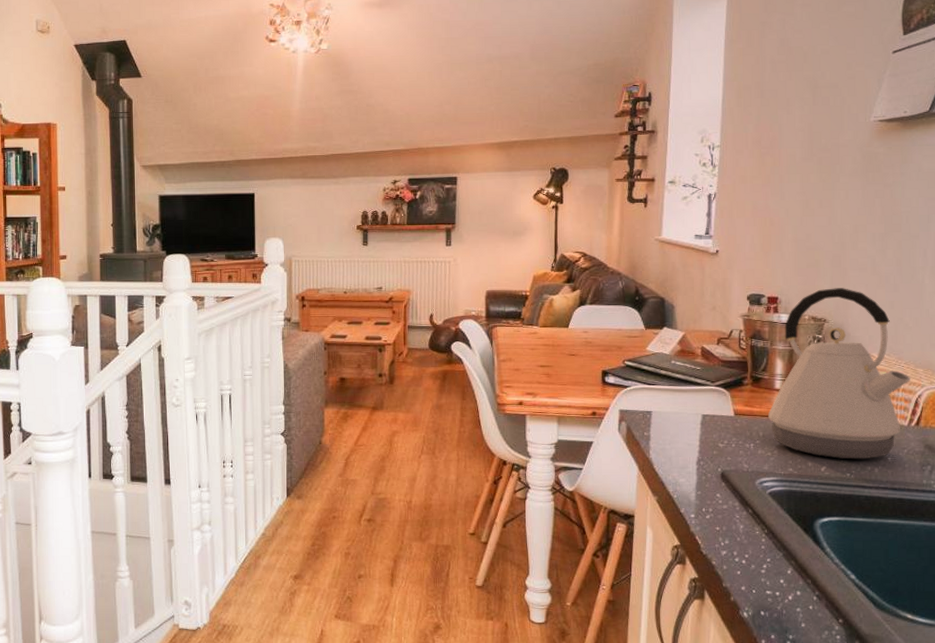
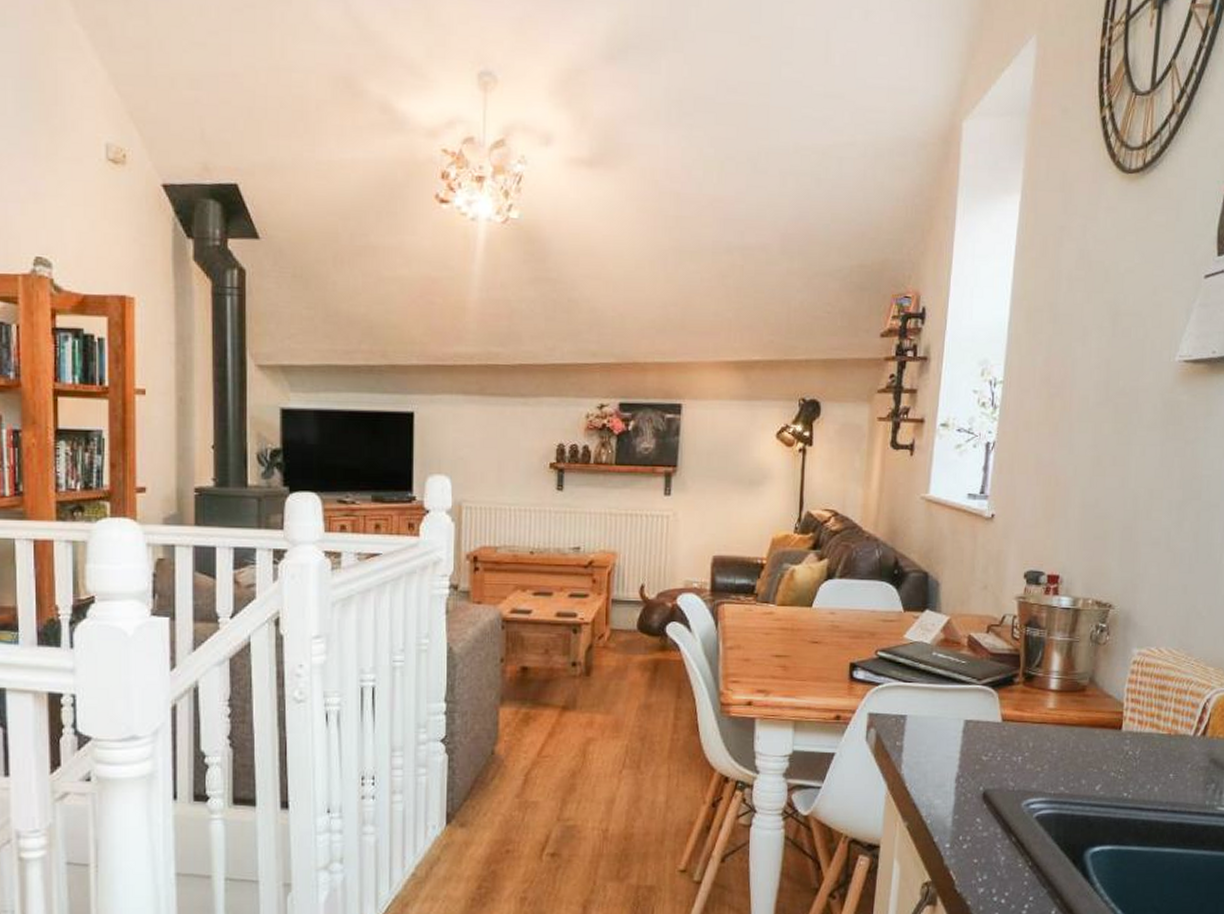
kettle: present [768,288,912,460] -> none [1040,566,1201,776]

